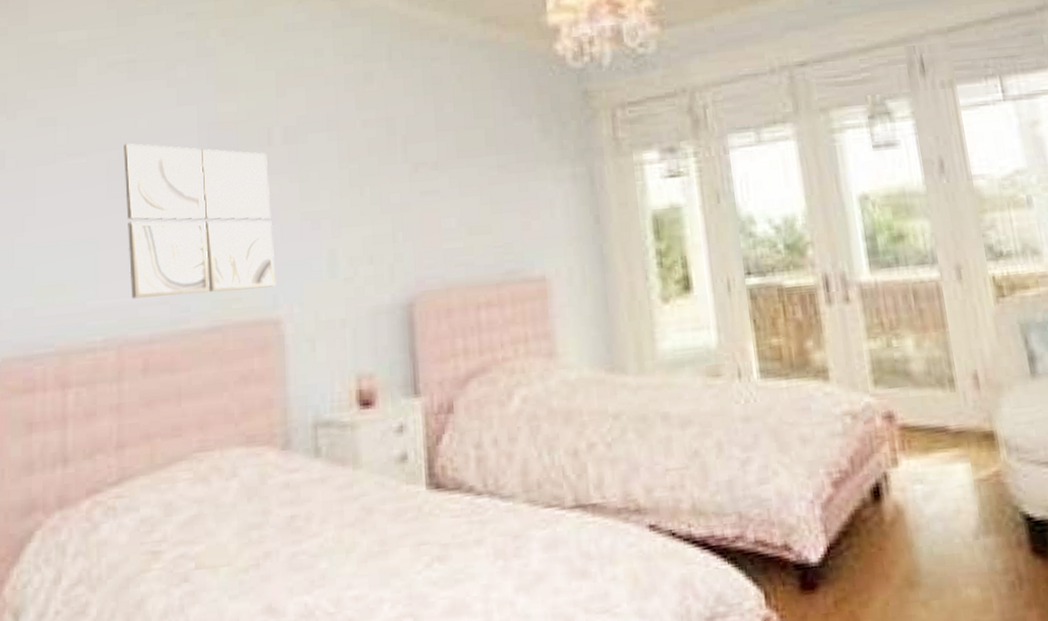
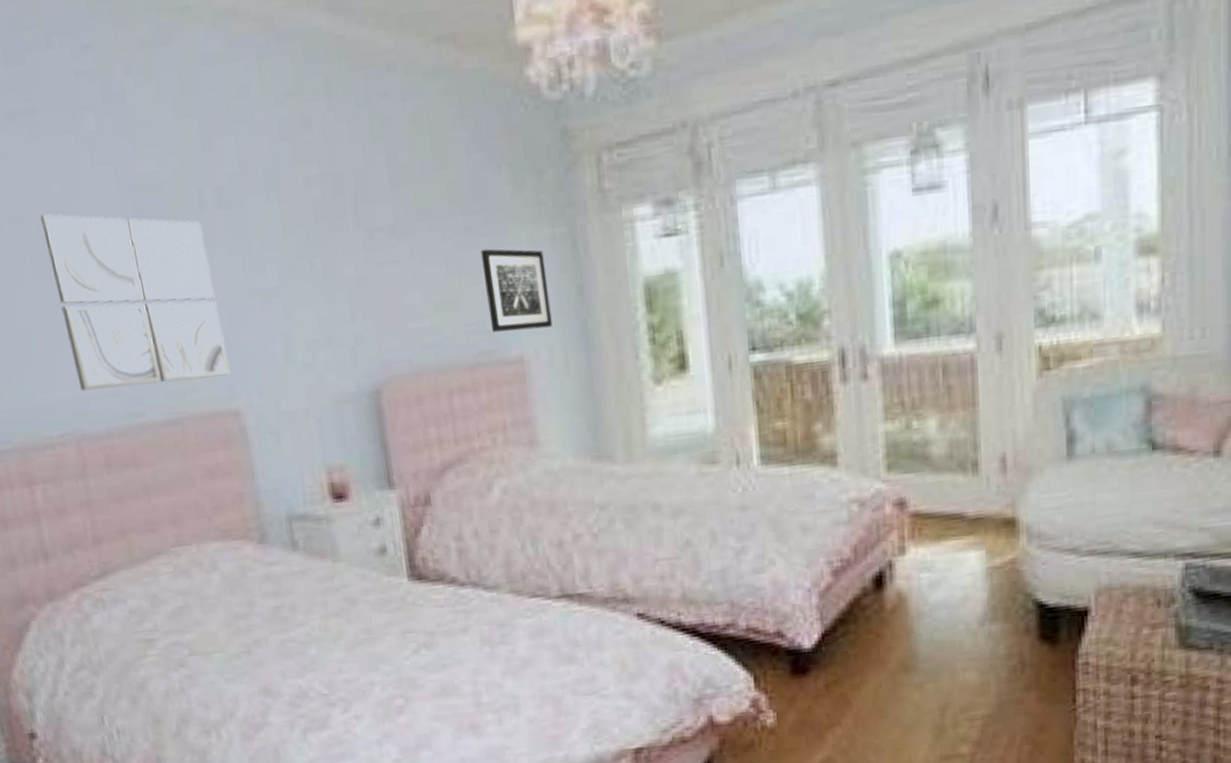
wall art: none [511,183,572,254] -> present [480,248,552,332]

